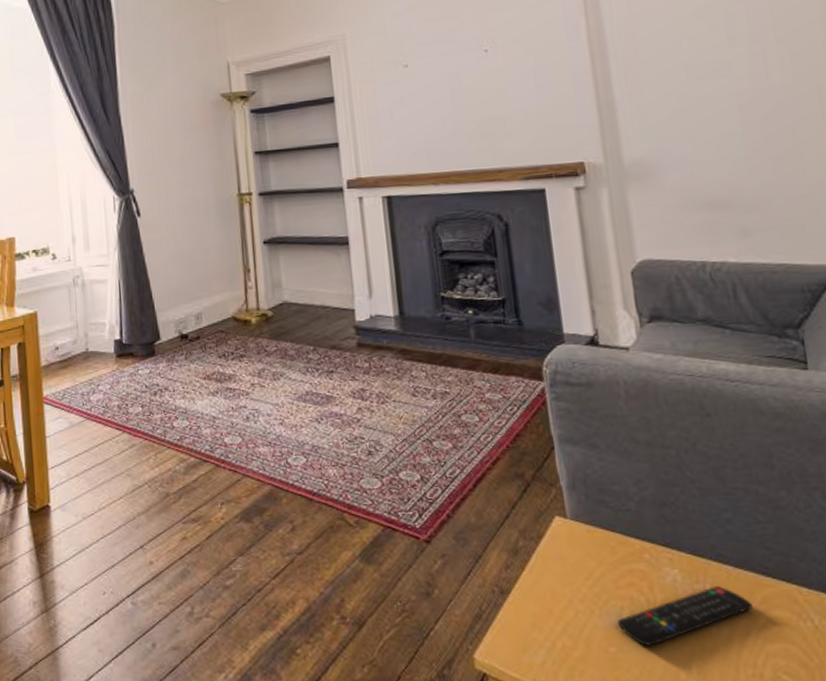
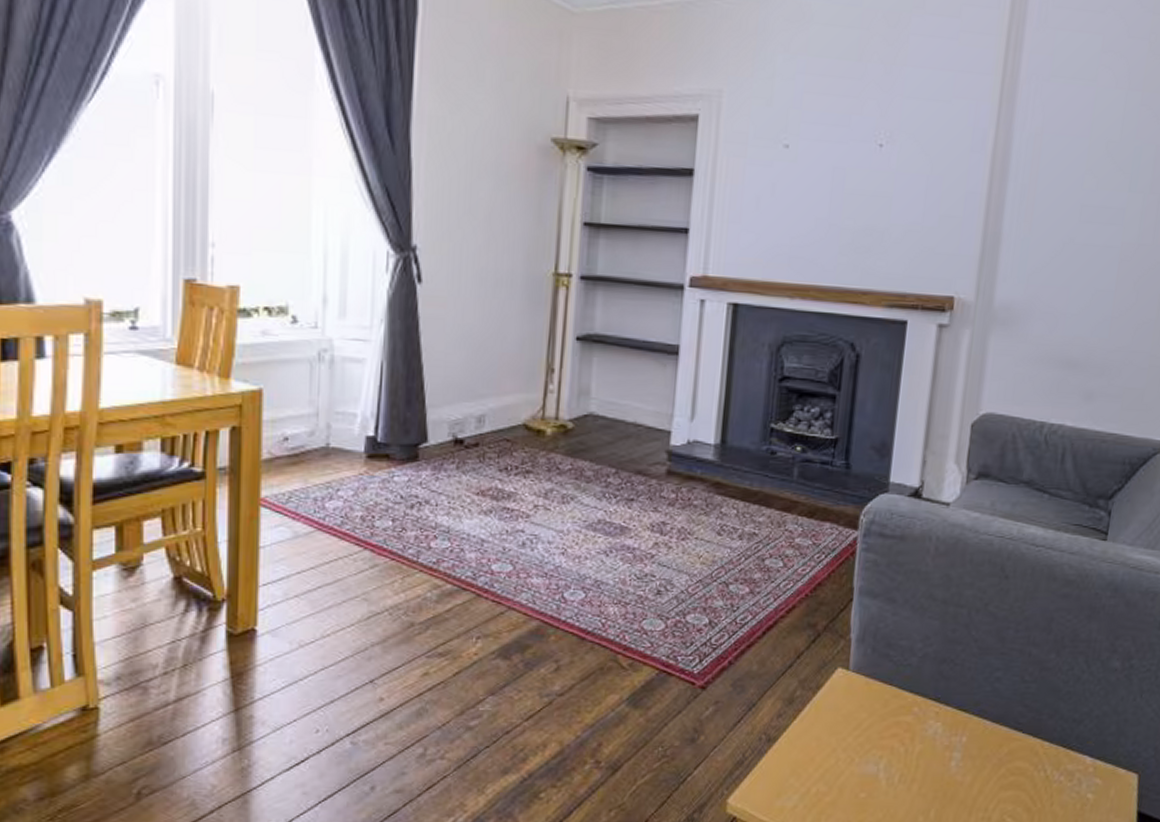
remote control: present [616,586,754,646] -> none [873,739,999,792]

